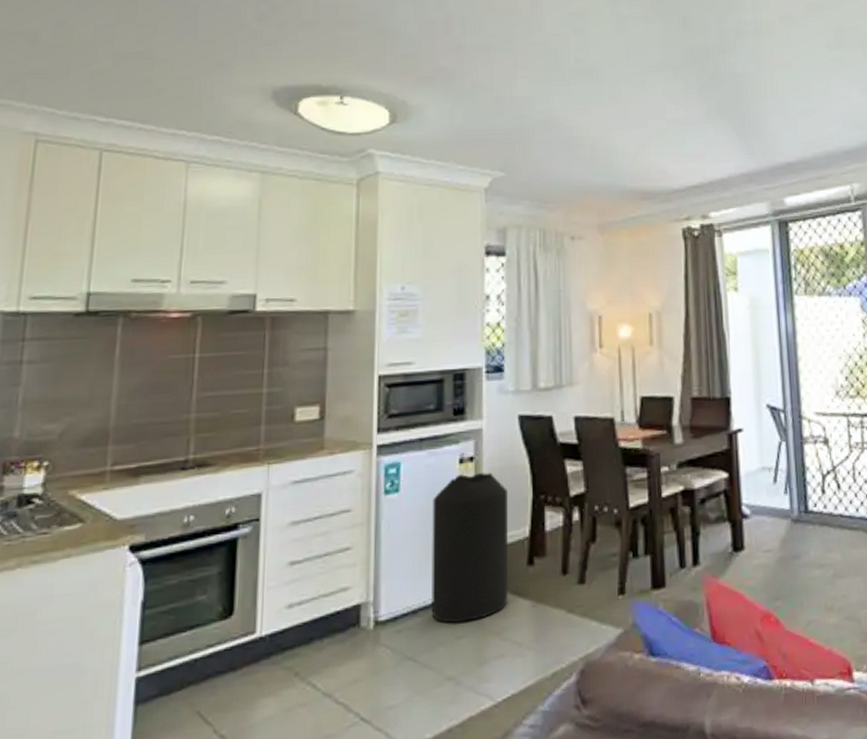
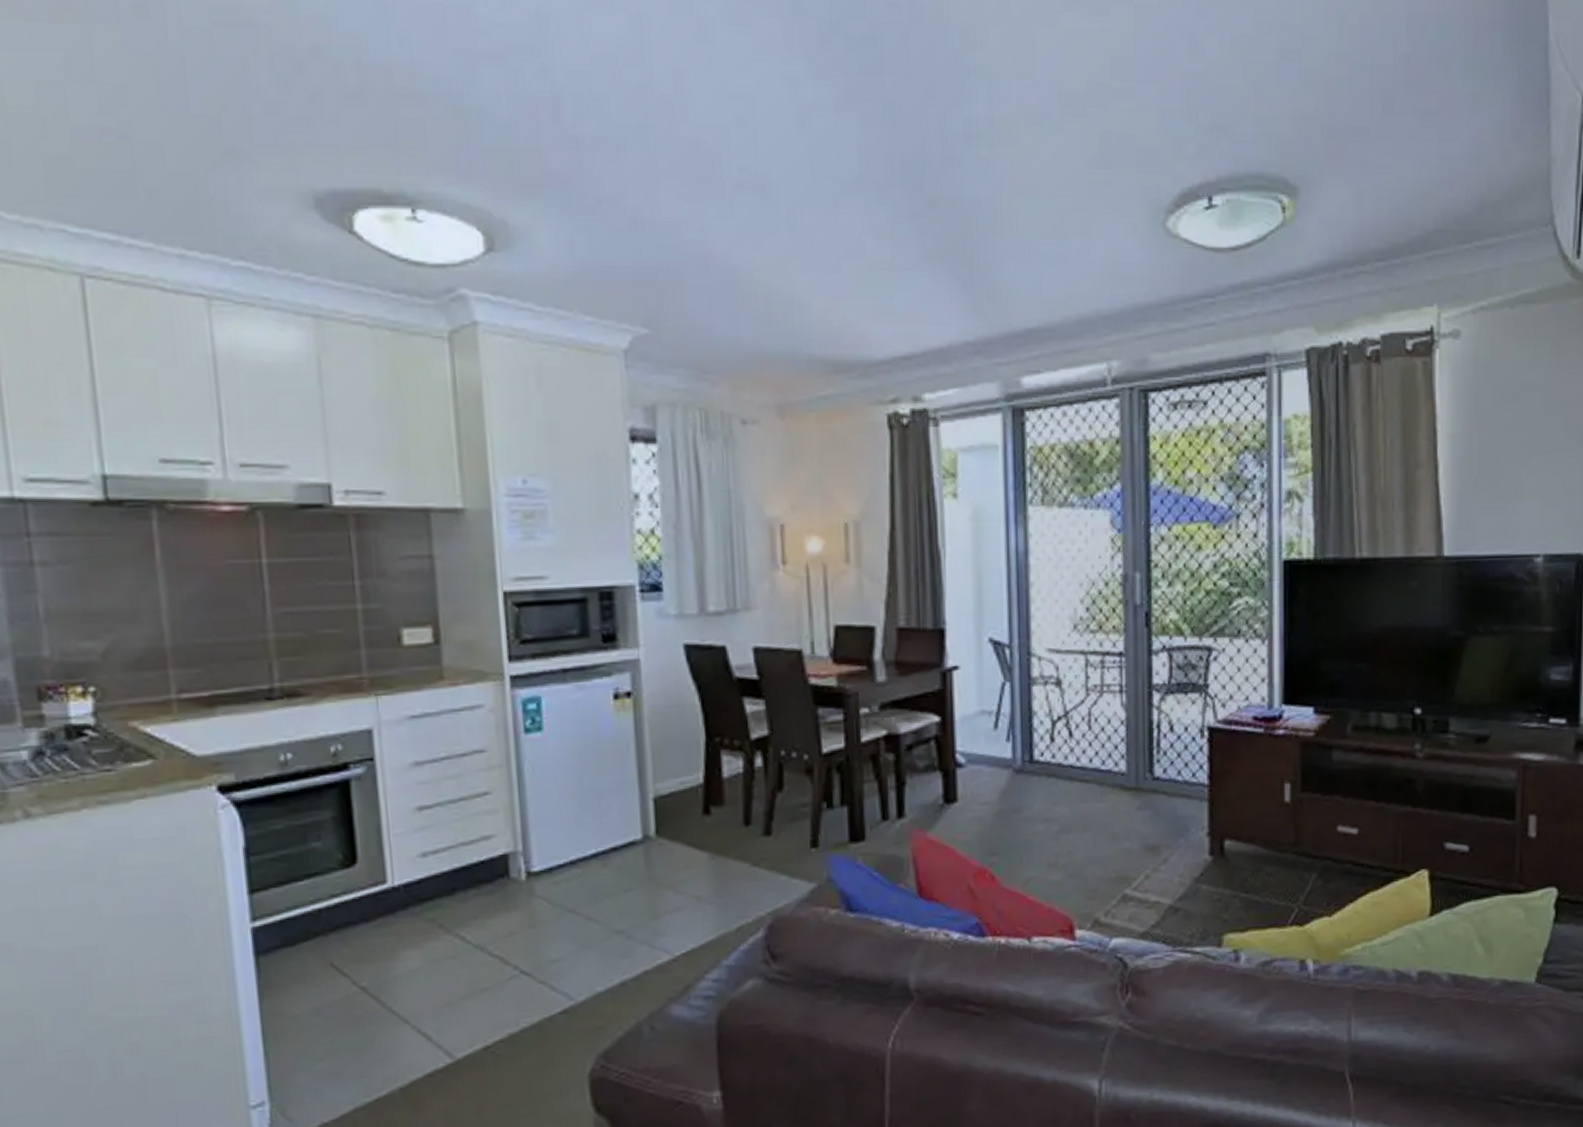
trash can: present [431,472,508,623] -> none [584,710,682,875]

